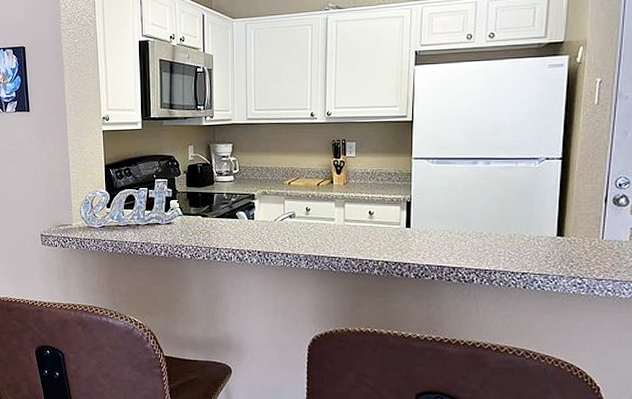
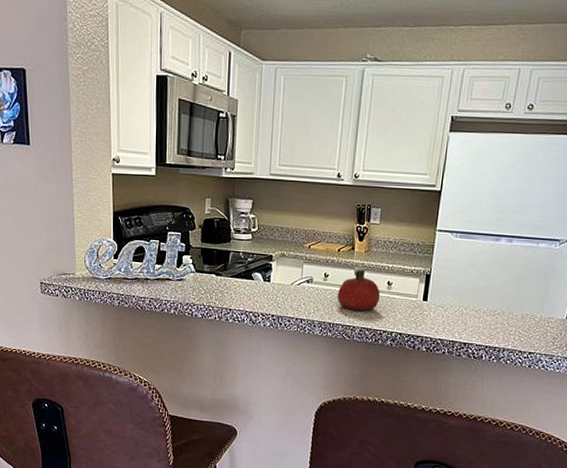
fruit: none [320,201,362,241] -> present [337,269,380,311]

